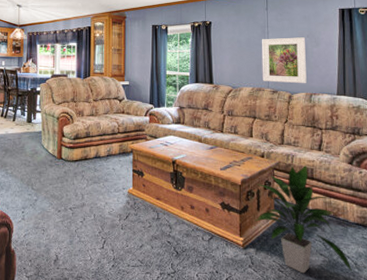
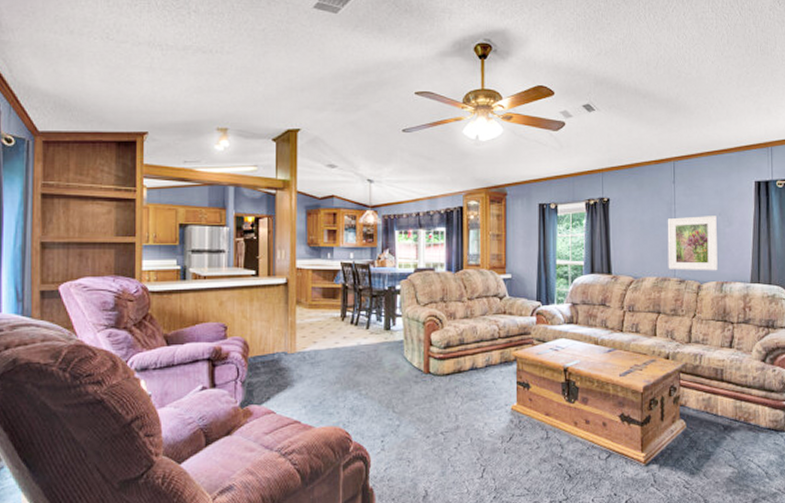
indoor plant: present [254,165,352,274] -> none [657,366,762,489]

